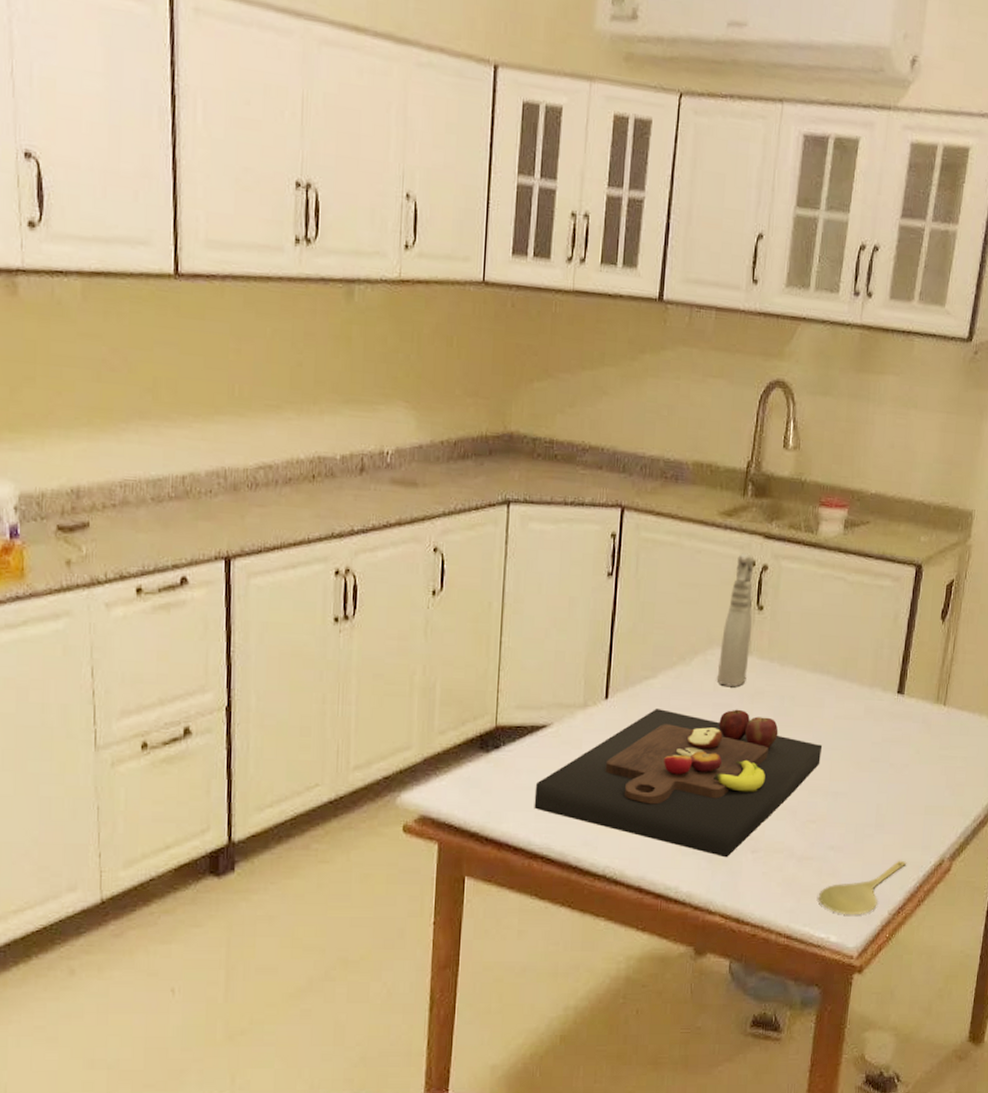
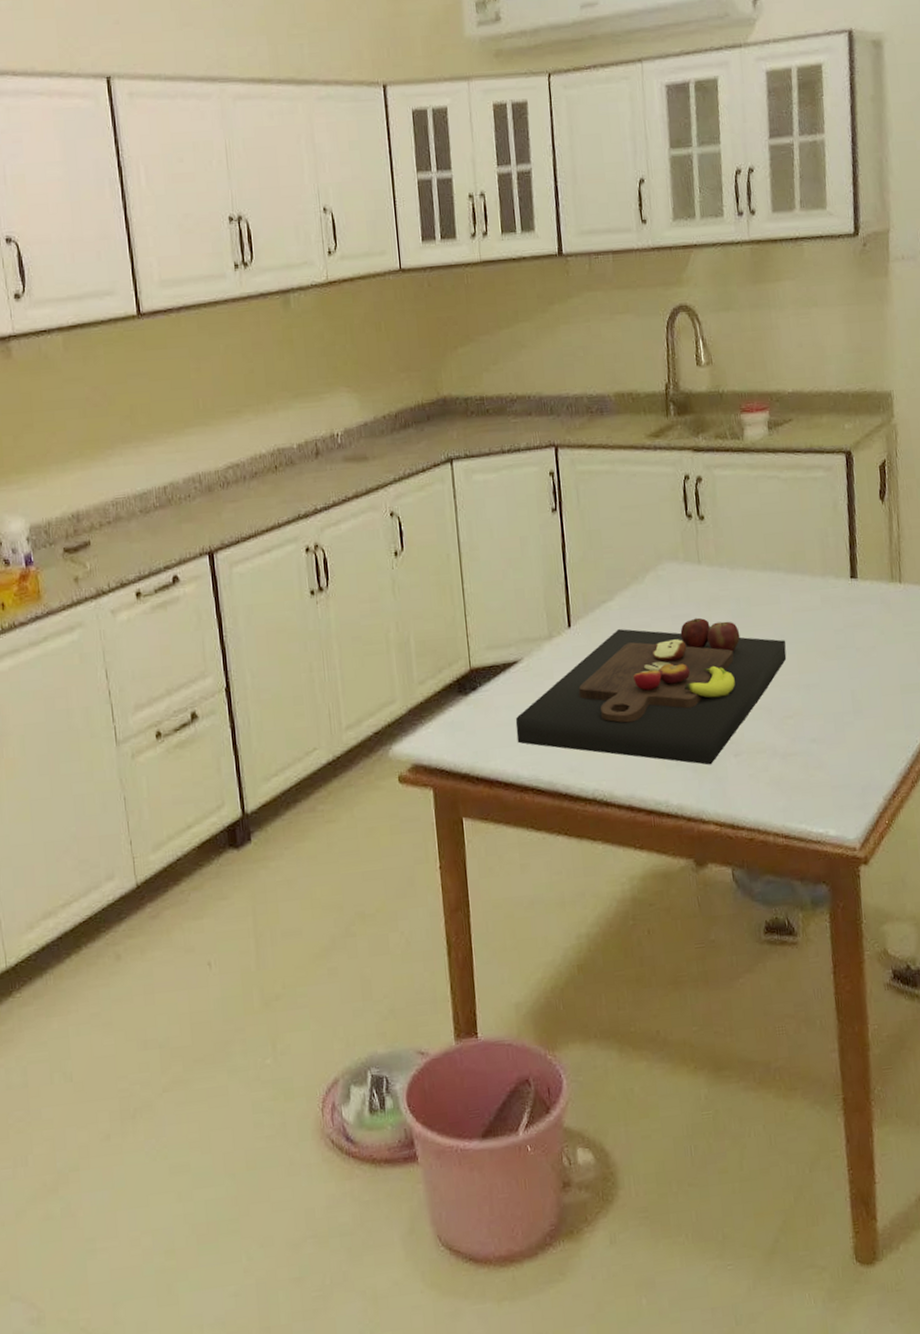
spray bottle: present [716,553,755,686] -> none [669,468,700,597]
spoon: present [819,860,907,915] -> none [809,743,893,807]

